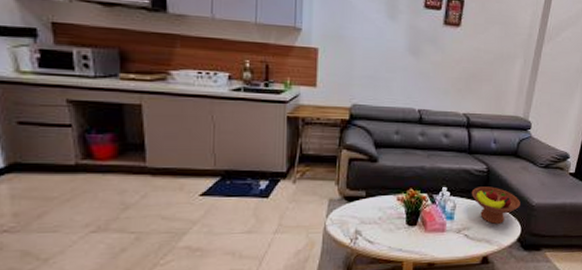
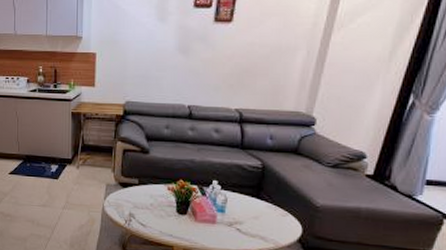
fruit bowl: present [472,186,520,224] -> none [245,183,302,222]

